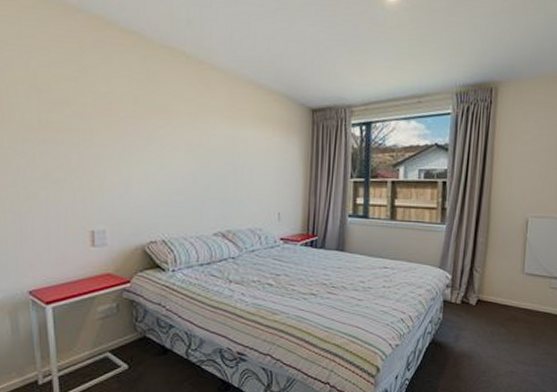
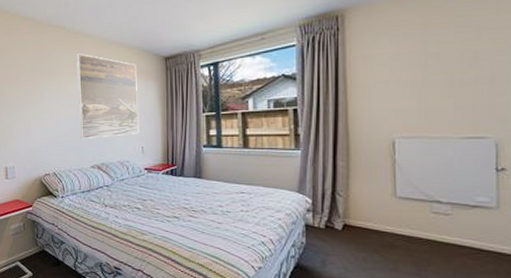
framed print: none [199,90,278,200] -> present [77,54,139,138]

